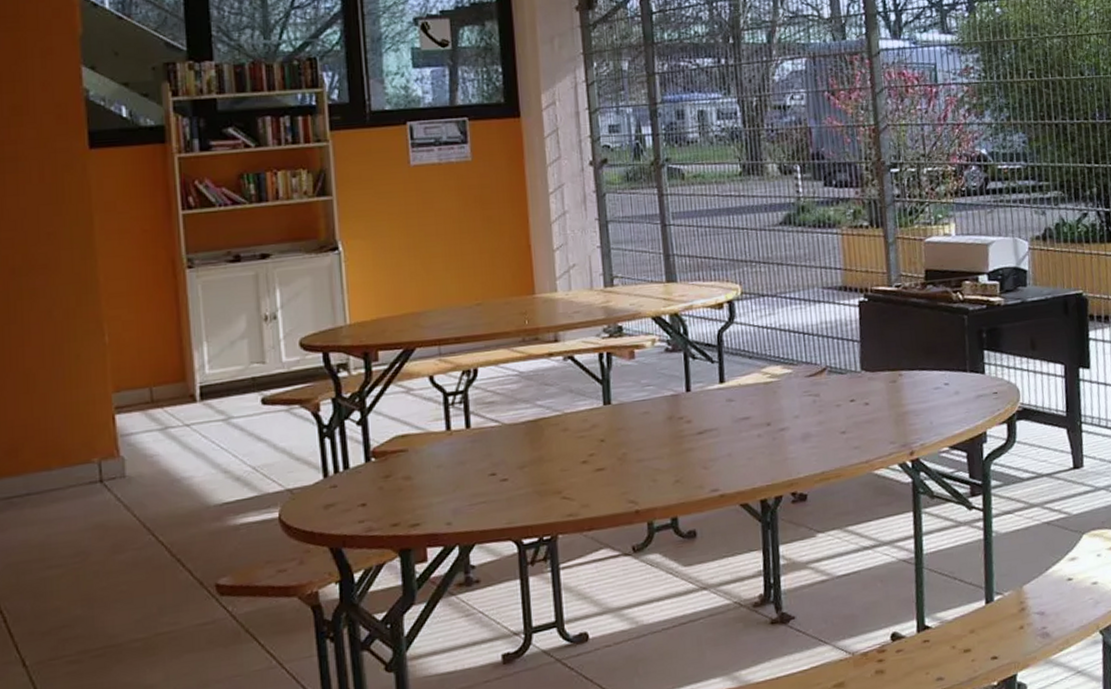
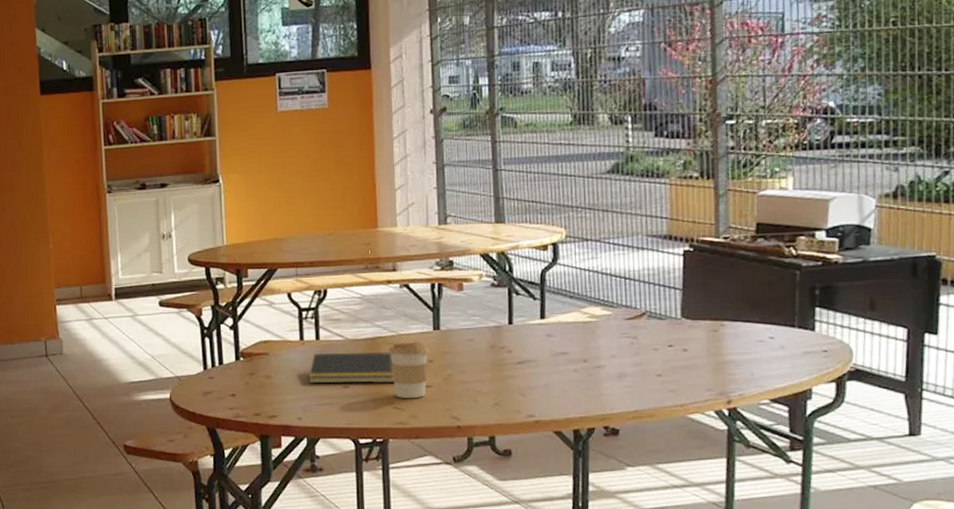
notepad: none [458,434,561,481] -> present [308,351,394,384]
coffee cup: none [553,420,600,486] -> present [388,342,429,398]

